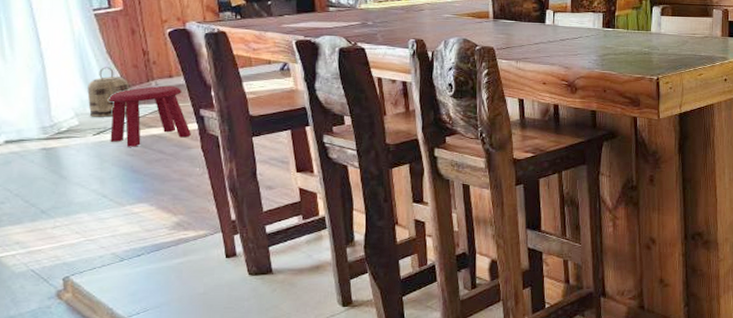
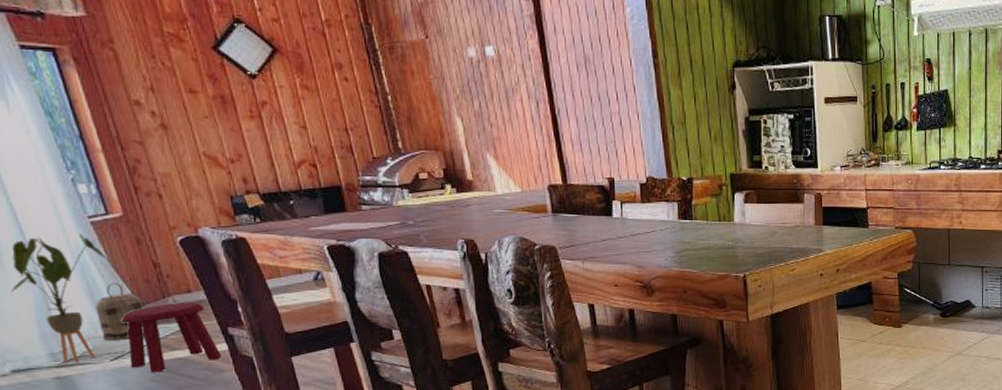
house plant: none [16,24,107,136] -> present [10,234,112,363]

